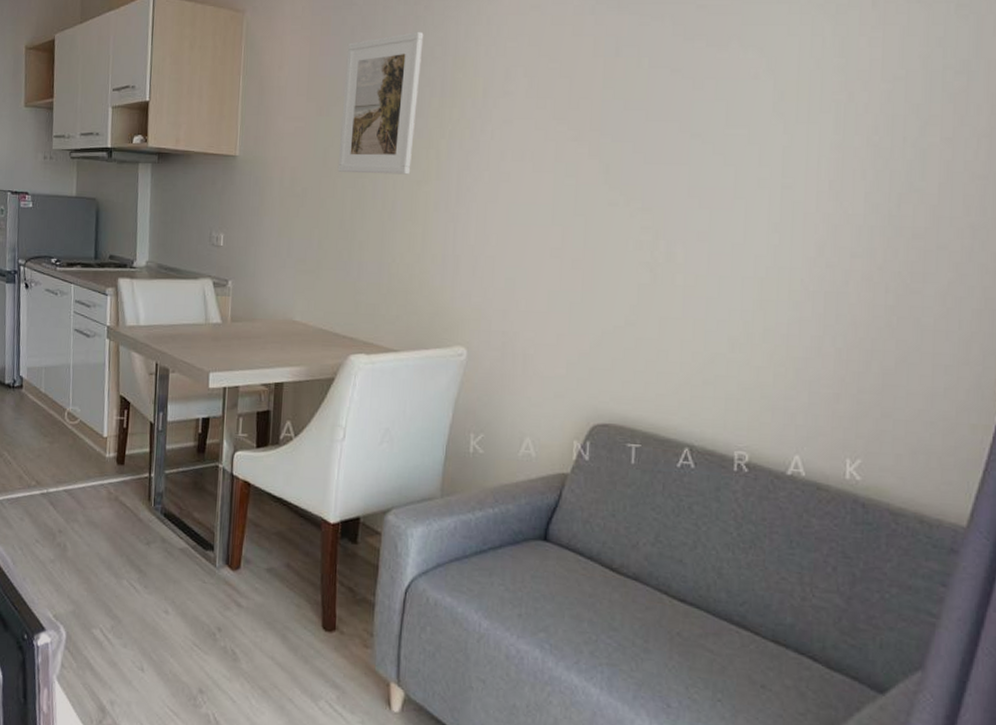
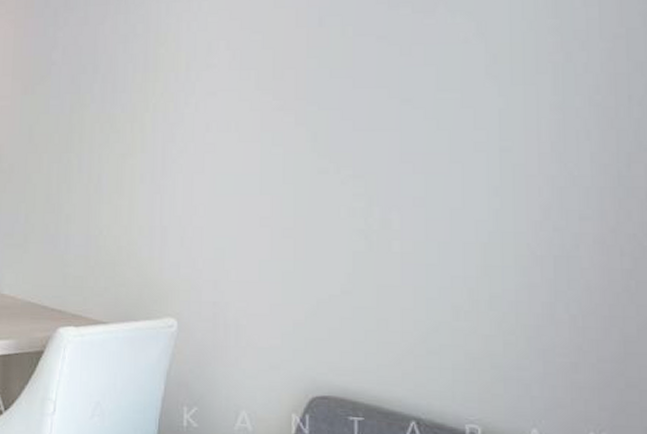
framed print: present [337,31,424,175] -> none [43,10,125,149]

